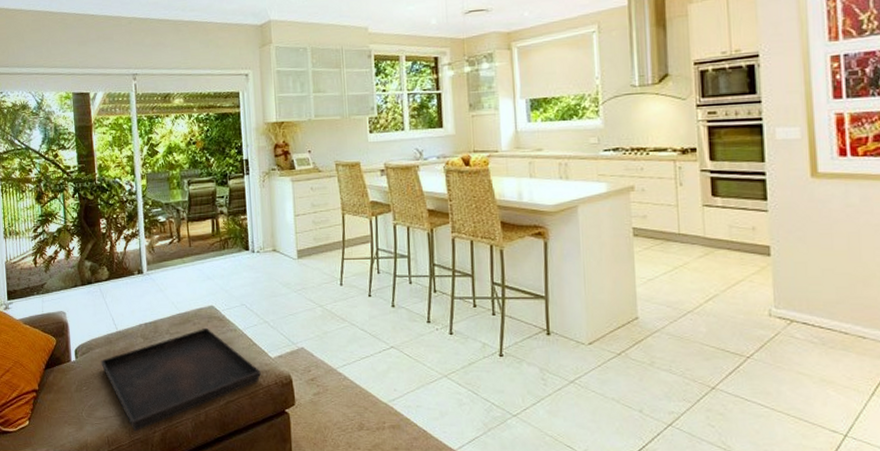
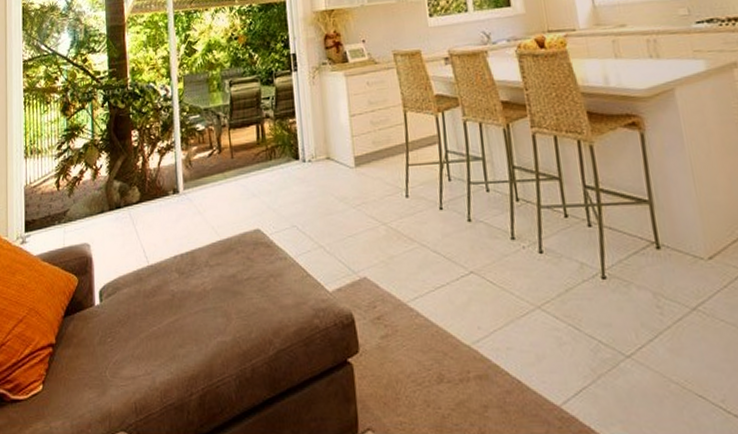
serving tray: present [101,327,261,431] -> none [129,256,317,394]

